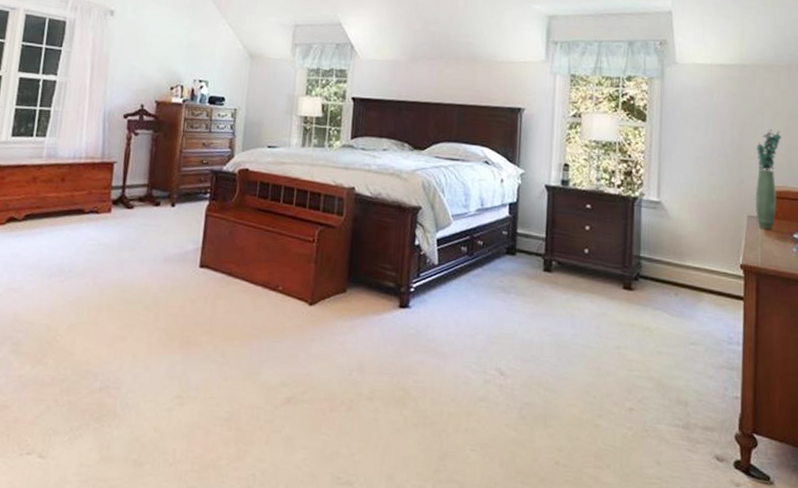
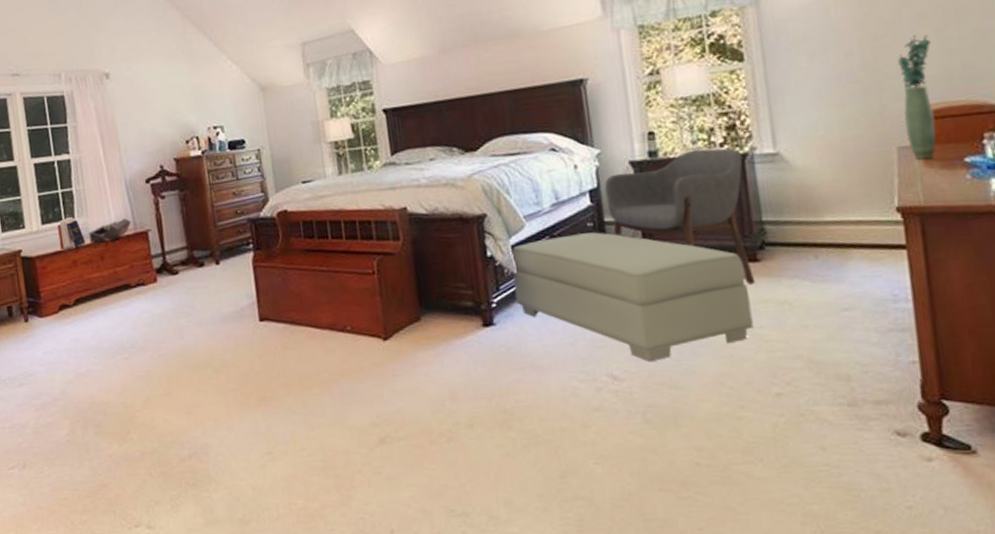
books: none [24,134,51,166] -> present [57,217,86,249]
decorative box: none [55,146,100,167] -> present [88,218,131,243]
ottoman: none [432,238,621,363] -> present [511,232,754,361]
armchair: none [522,186,633,309] -> present [604,148,756,285]

